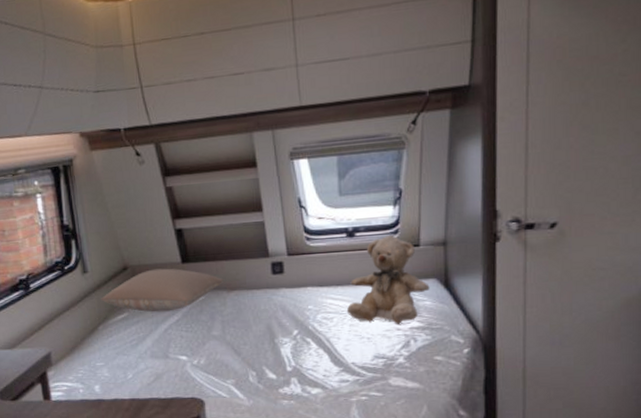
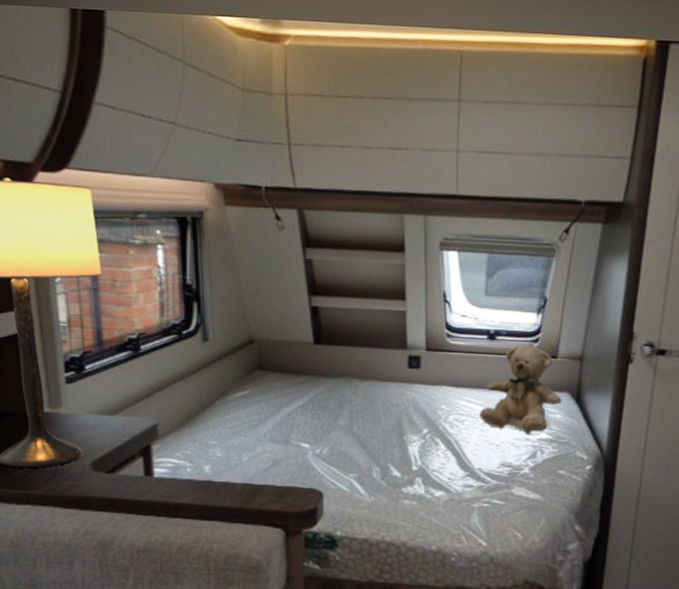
pillow: present [101,268,224,313] -> none [221,346,357,395]

